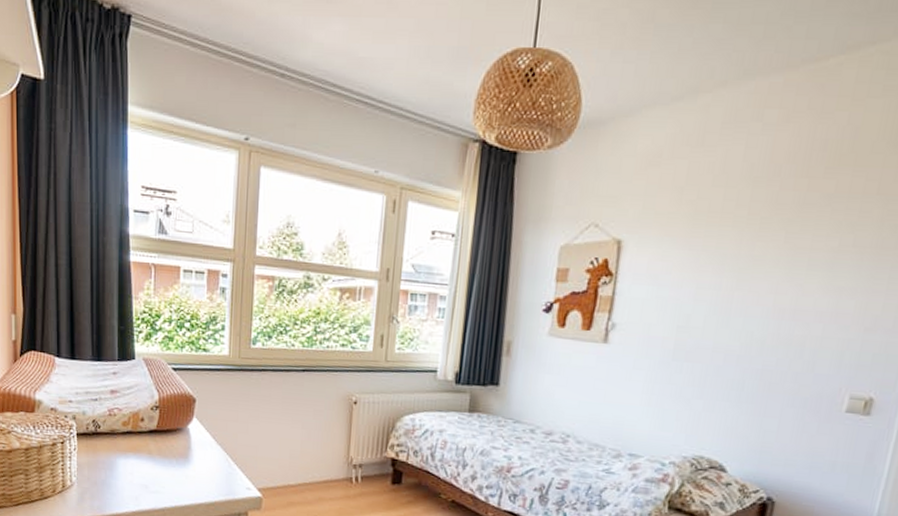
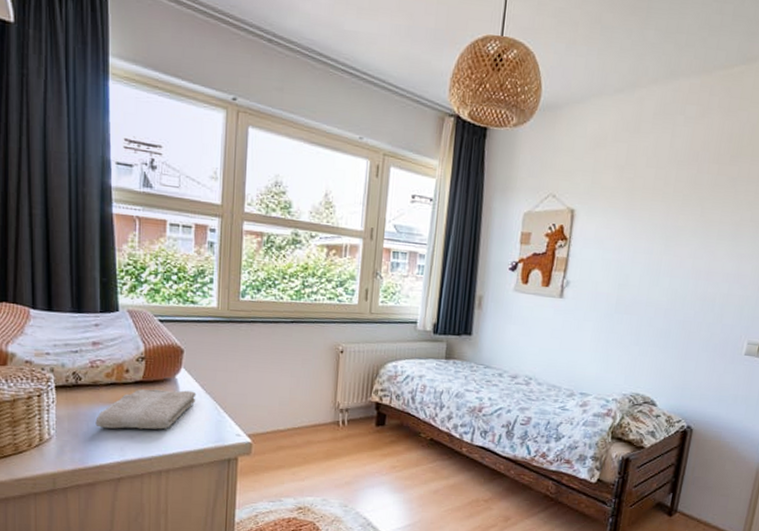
washcloth: none [113,438,208,480] -> present [95,389,196,430]

